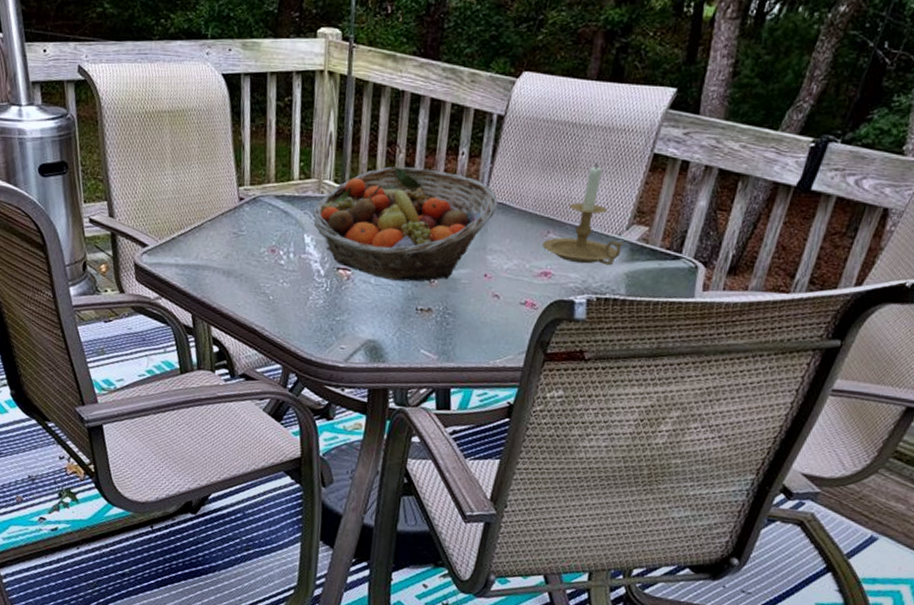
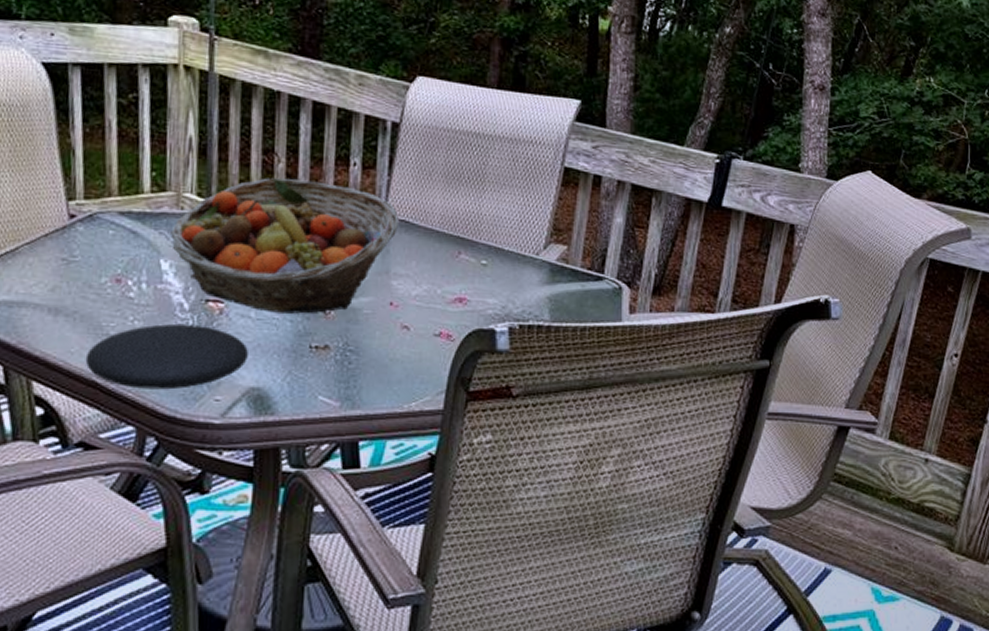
plate: none [248,286,368,338] -> present [85,324,248,390]
candle holder: present [542,163,624,266] -> none [454,176,542,289]

